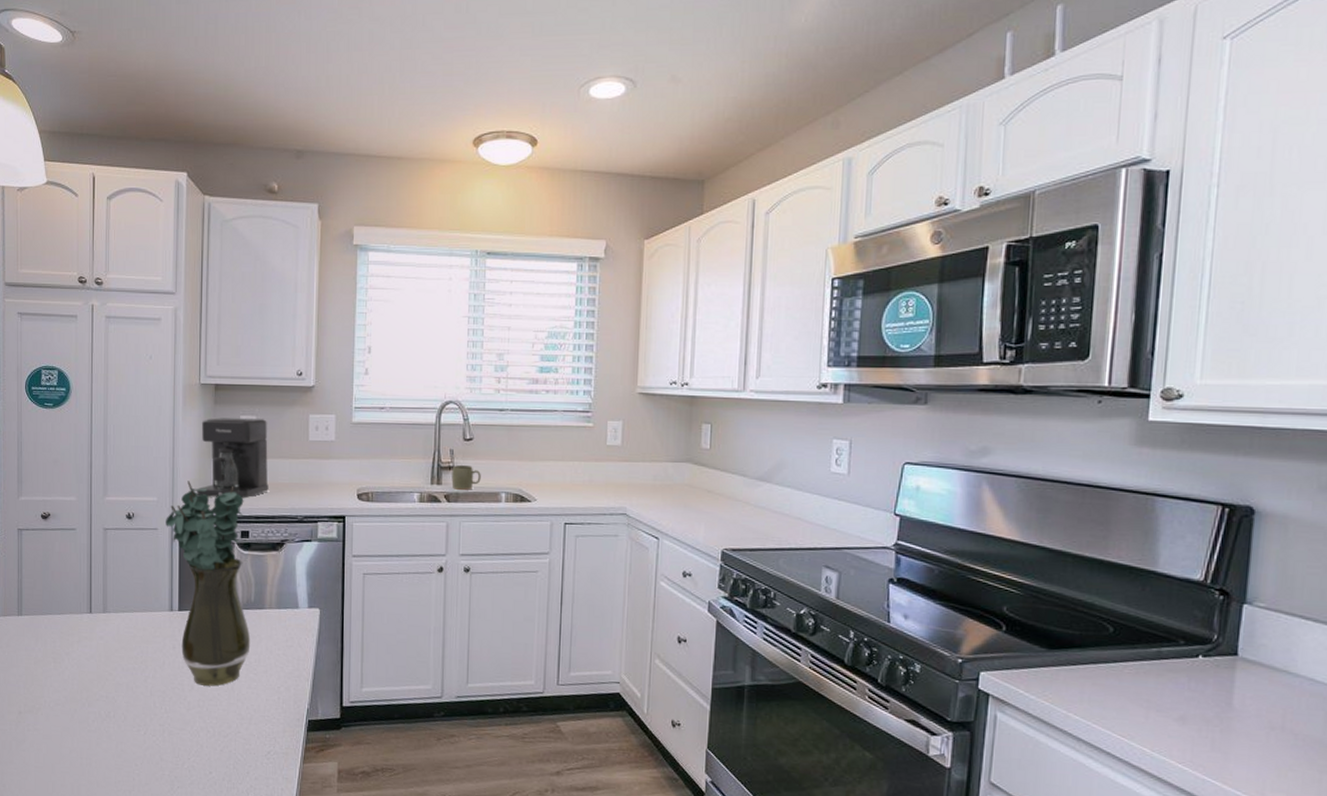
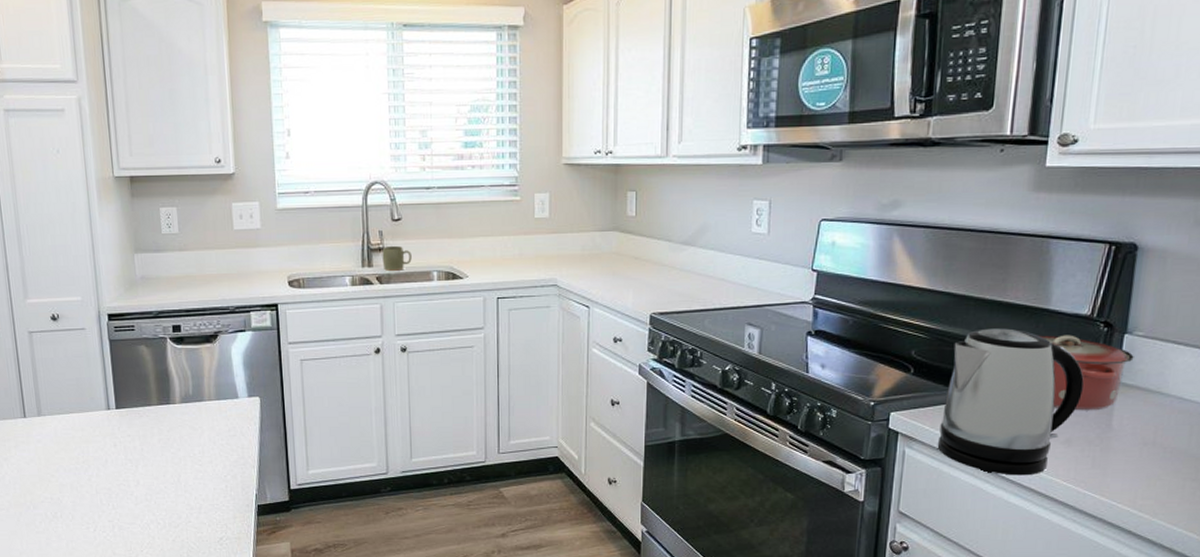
vase: present [166,481,251,686] -> none [92,278,193,480]
coffee maker: present [197,418,269,499] -> none [119,210,197,293]
kettle: none [1033,588,1199,754] -> present [937,328,1084,476]
casserole: none [1145,599,1255,687] -> present [1038,335,1134,411]

